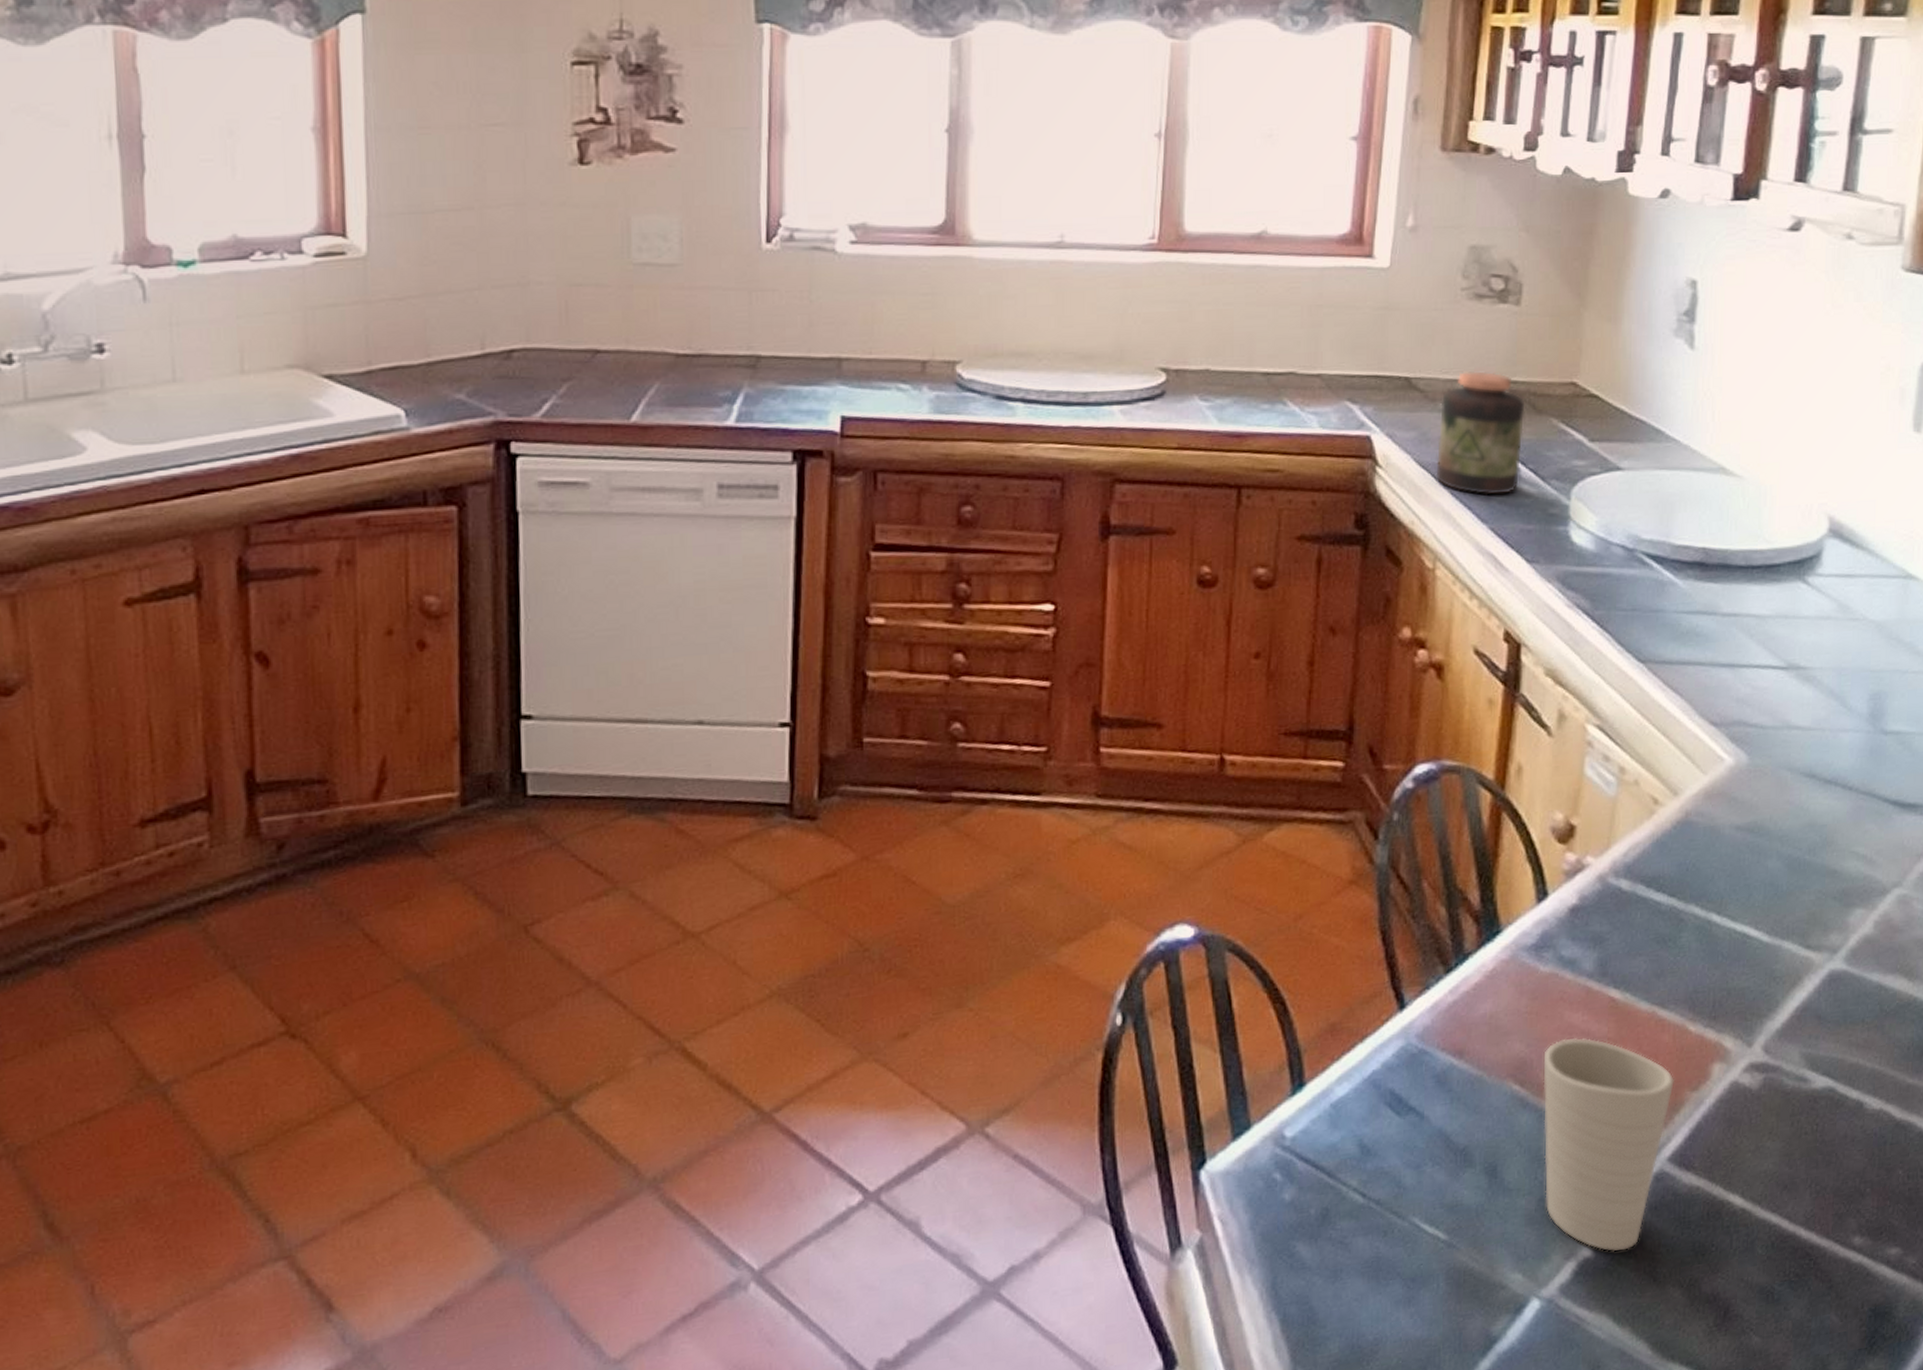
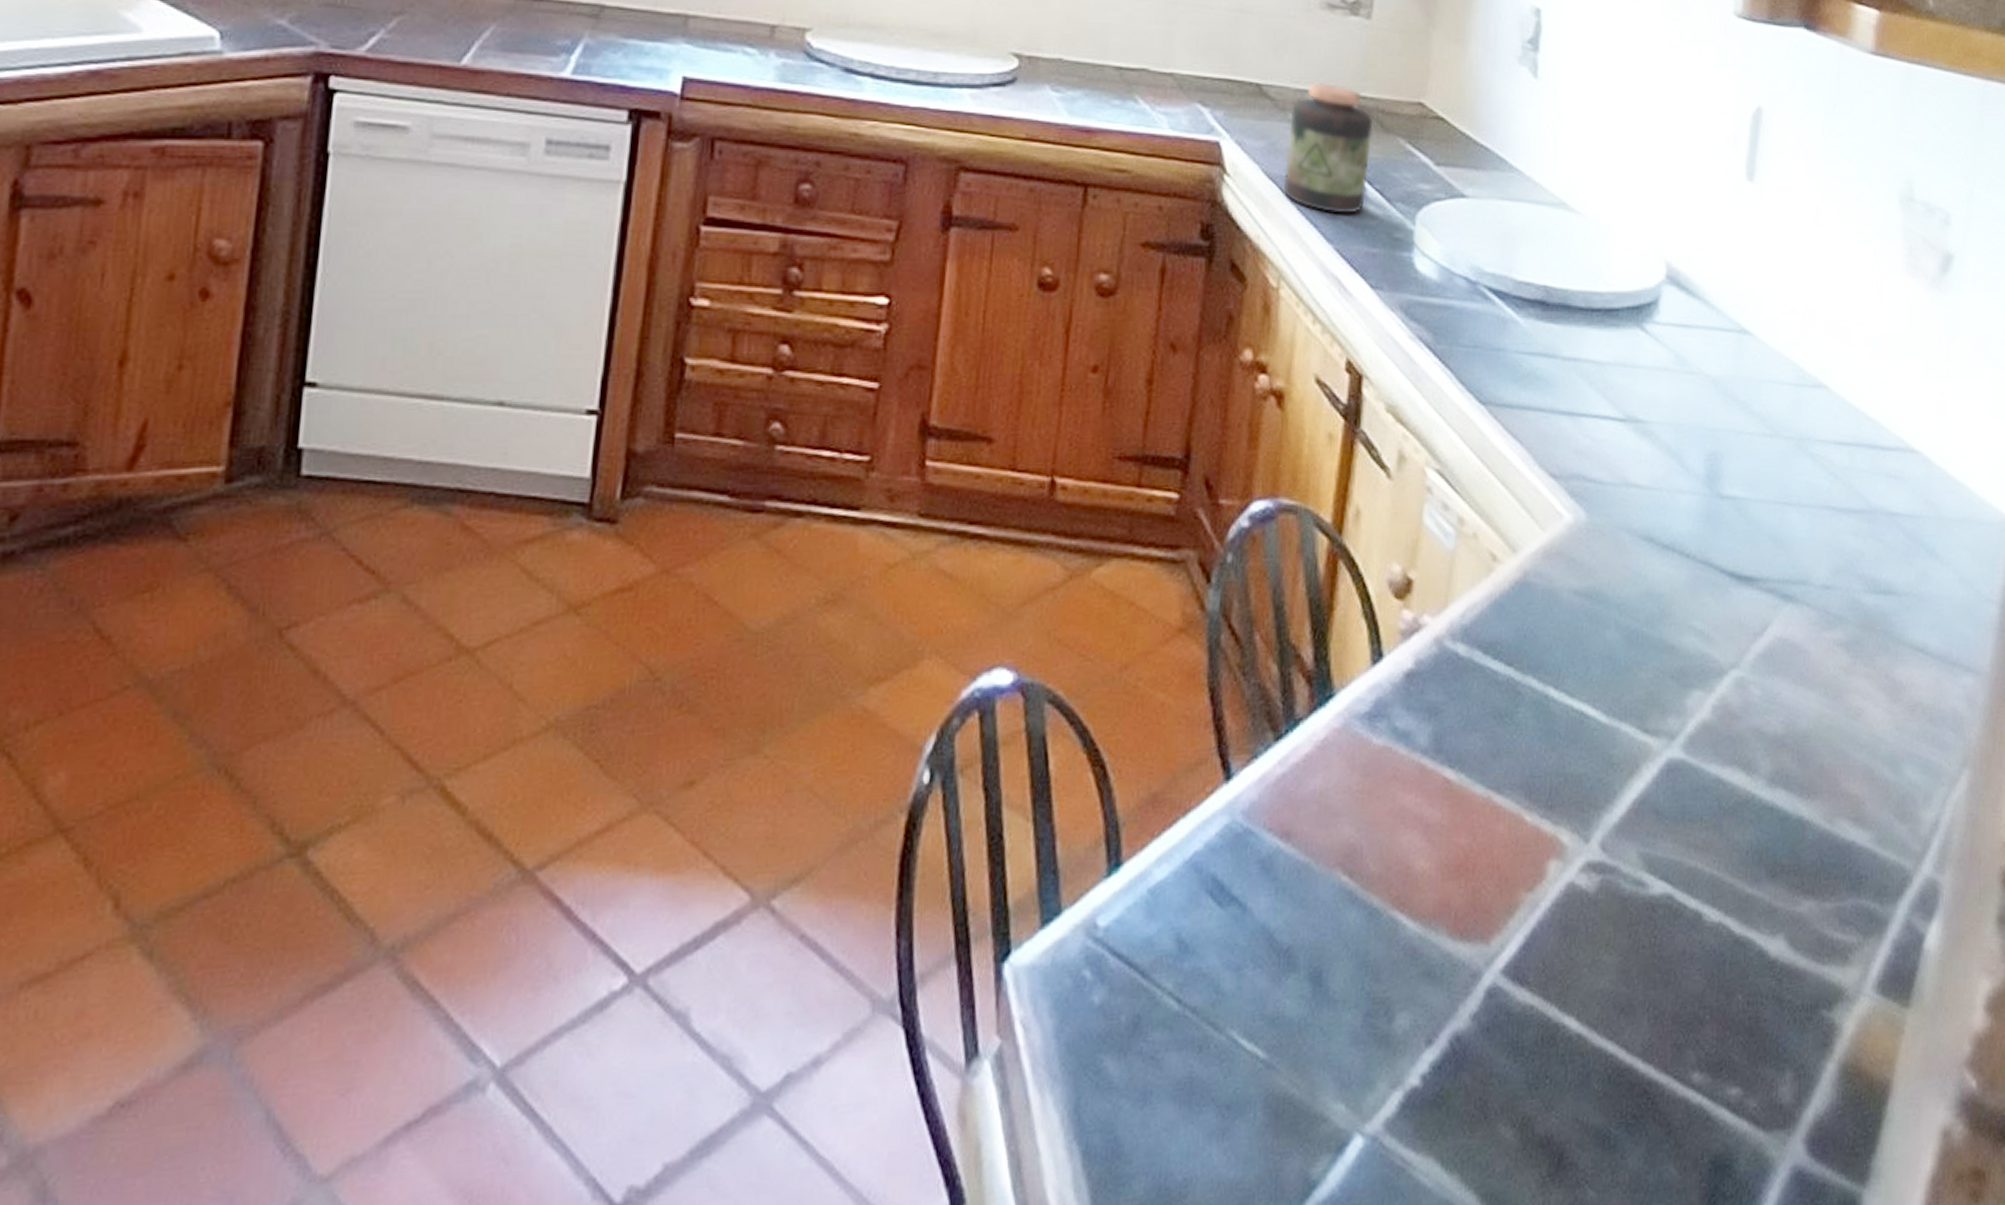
cup: present [1543,1037,1675,1252] -> none [1372,822,1510,1081]

